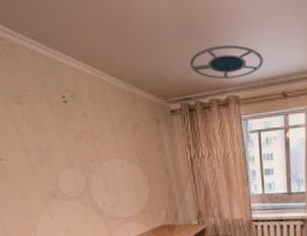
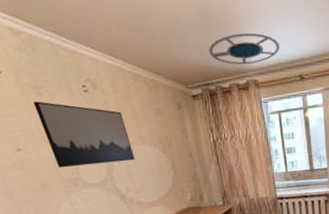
wall art: none [14,110,112,180] -> present [33,101,135,168]

